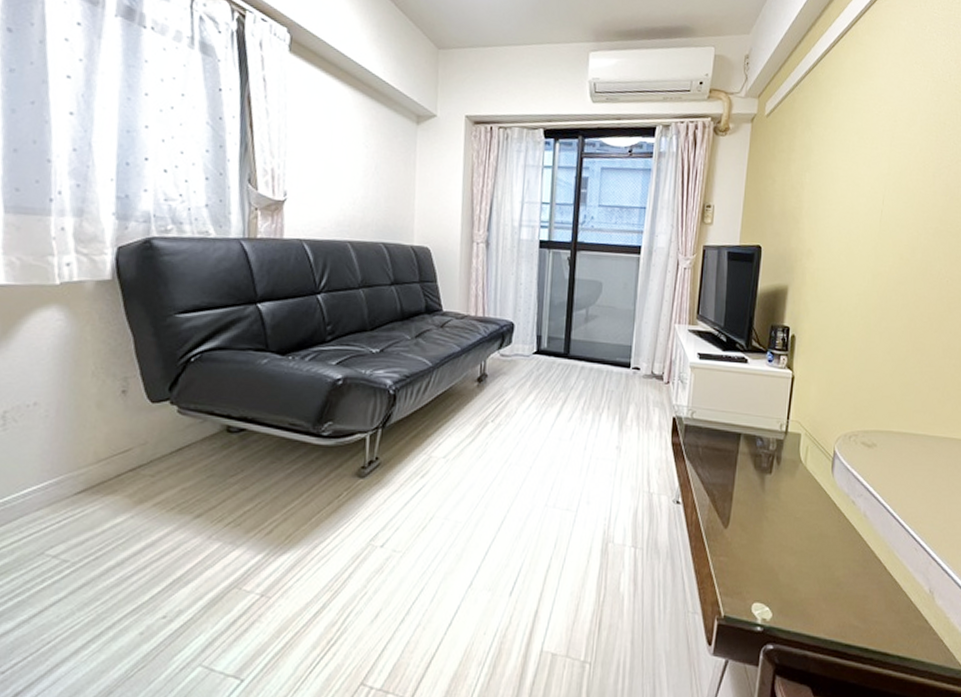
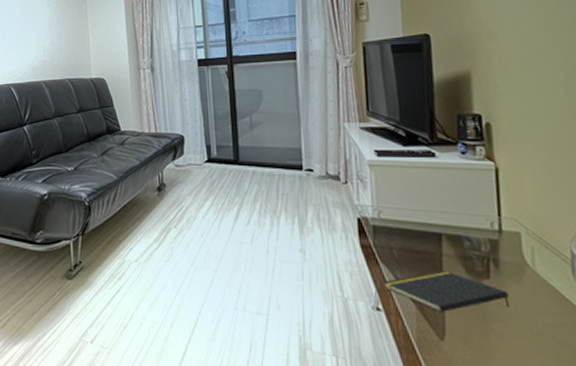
notepad: none [686,467,783,503] -> present [383,270,510,312]

